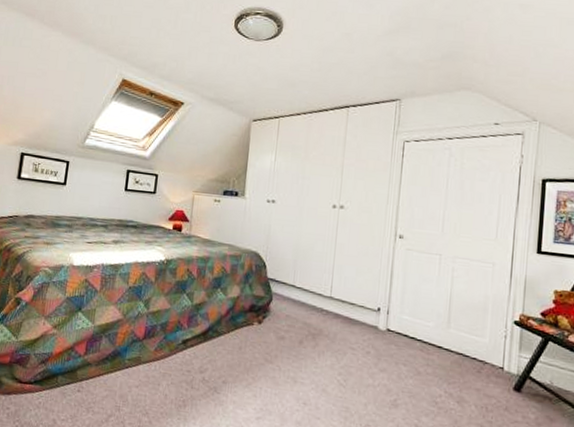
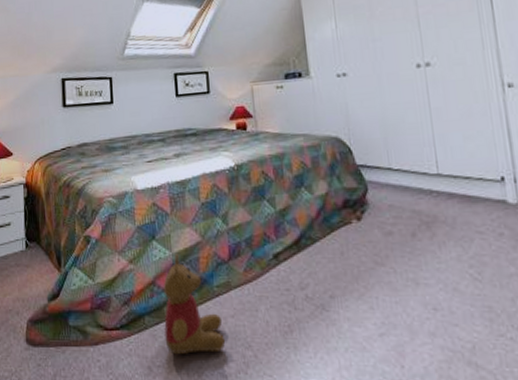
teddy bear: none [72,326,128,415] -> present [163,254,226,355]

